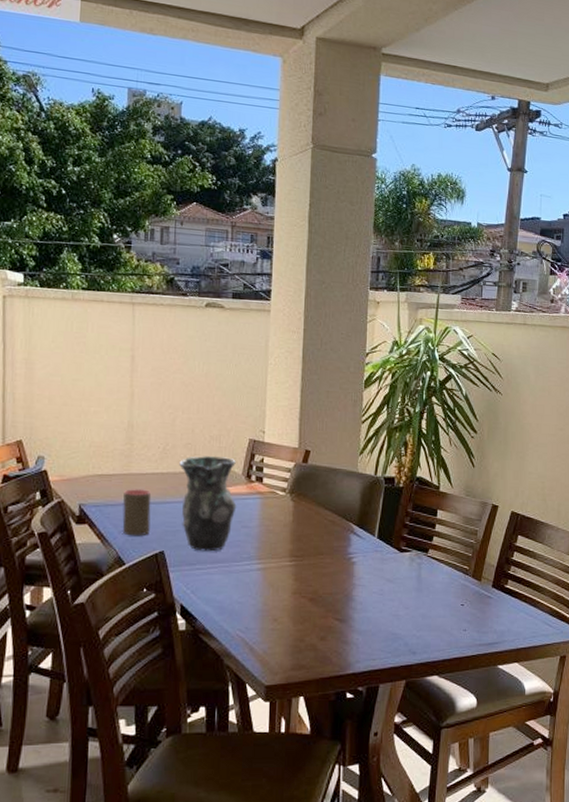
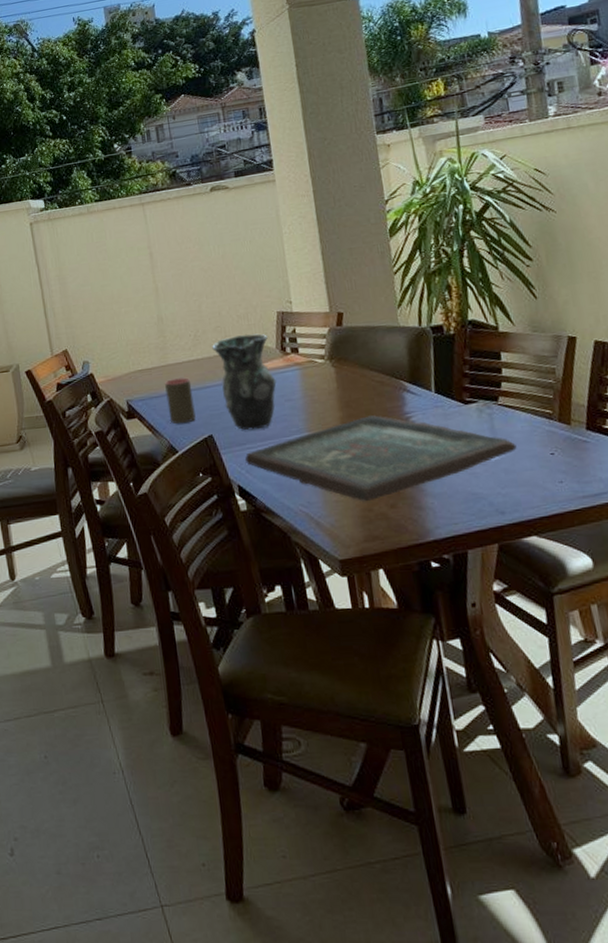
board game: none [193,552,436,633] -> present [245,415,517,502]

